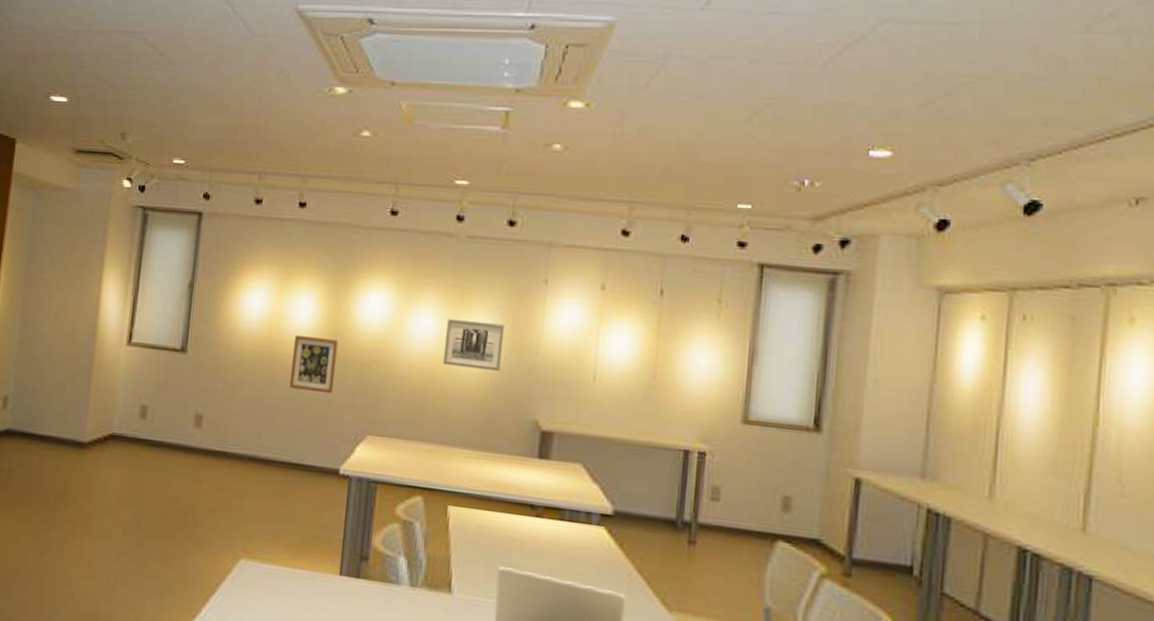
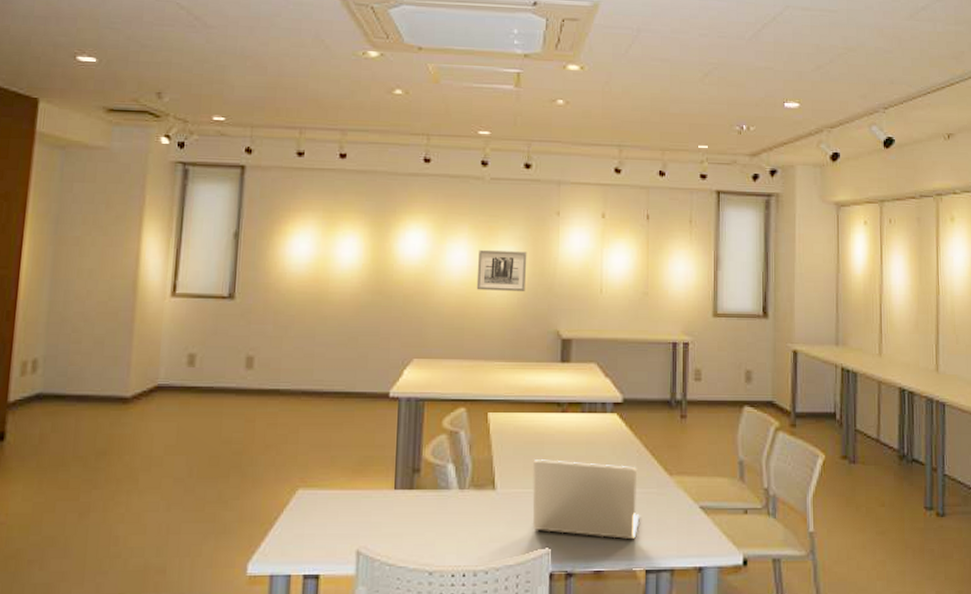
wall art: present [289,334,339,394] -> none [338,273,383,325]

